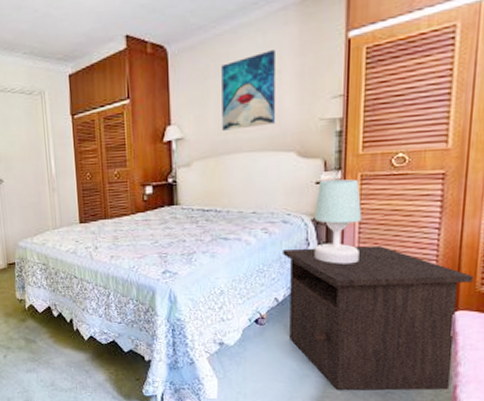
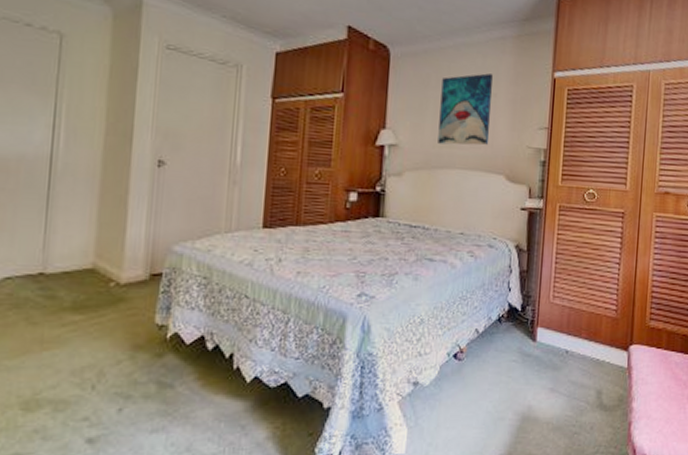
nightstand: present [283,246,473,391] -> none [486,275,644,435]
table lamp: present [314,179,362,264] -> none [515,207,559,295]

